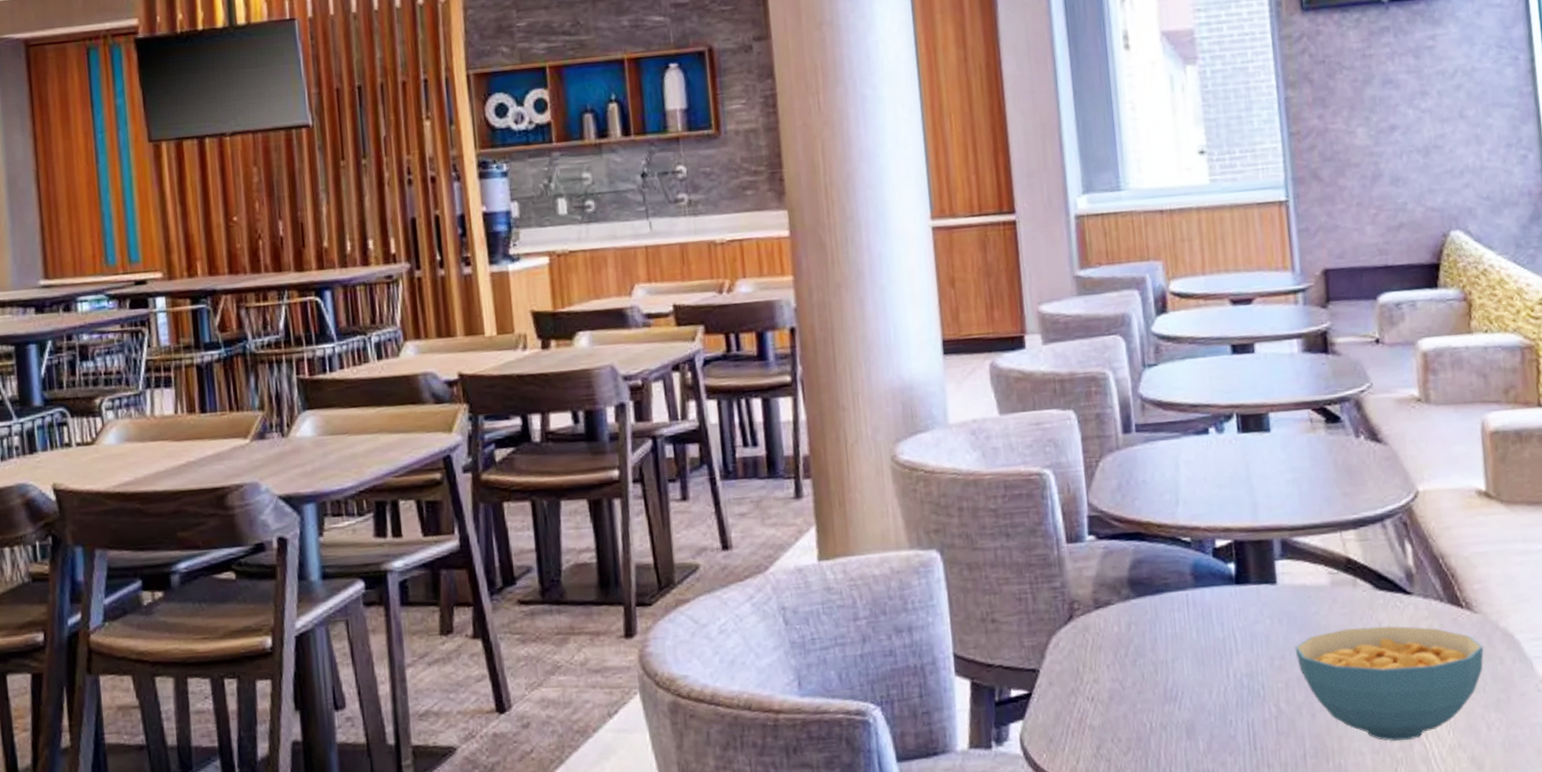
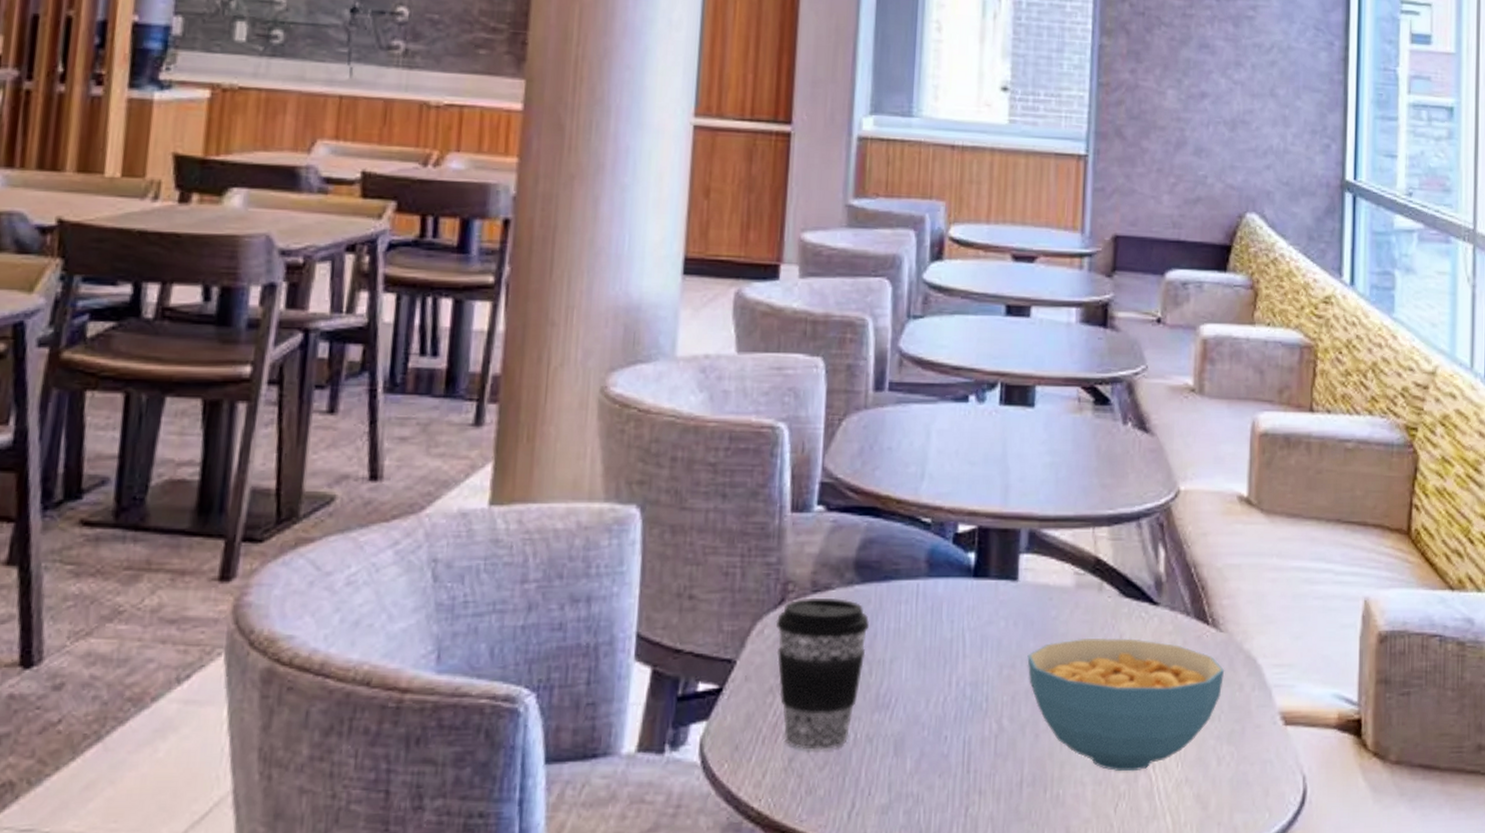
coffee cup: none [1068,612,1150,739] -> present [776,599,870,750]

